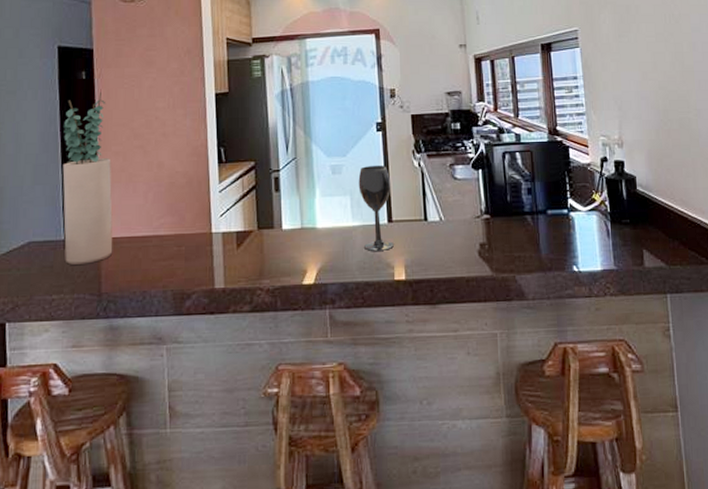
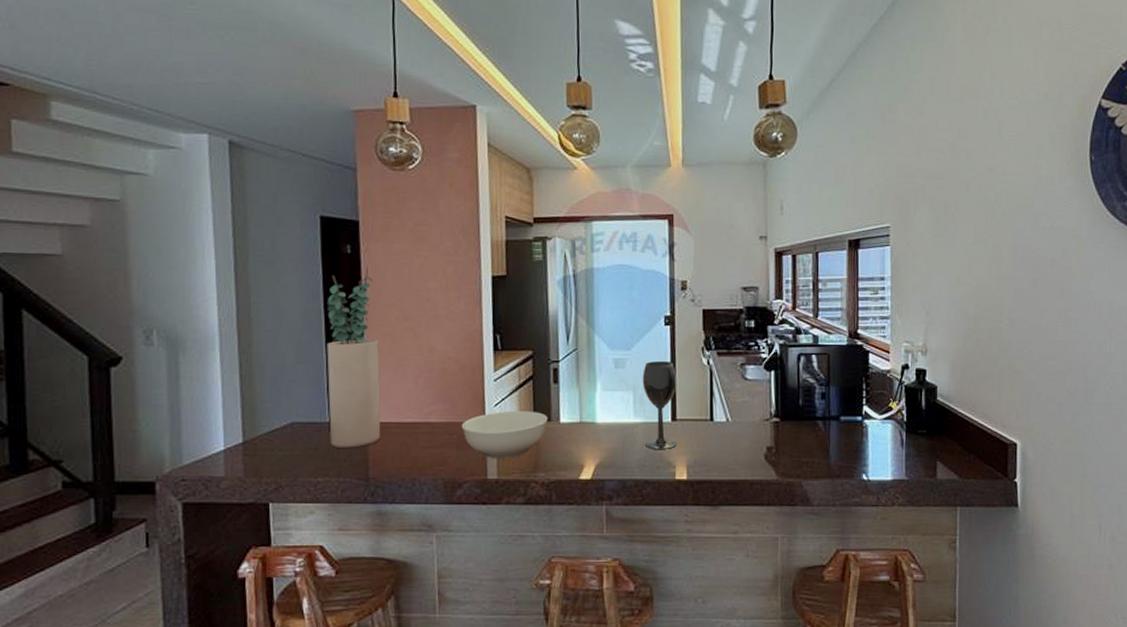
bowl: none [189,219,271,269] -> present [461,410,548,459]

